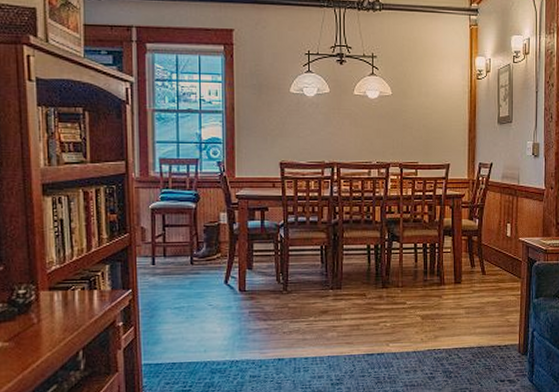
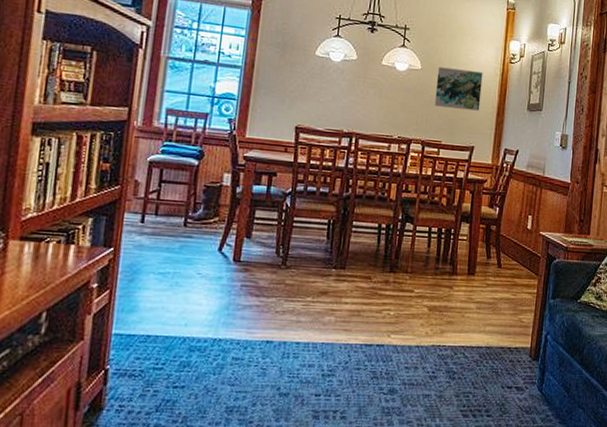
wall art: none [408,90,452,129] -> present [434,67,483,111]

